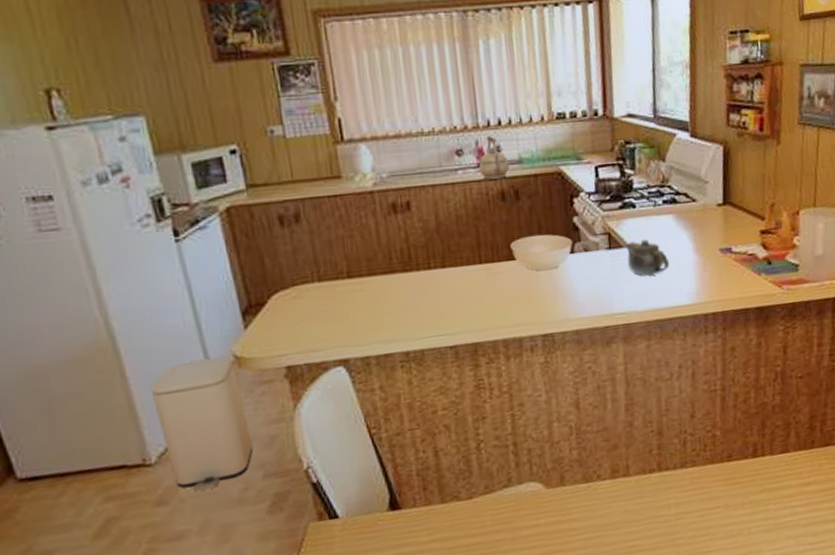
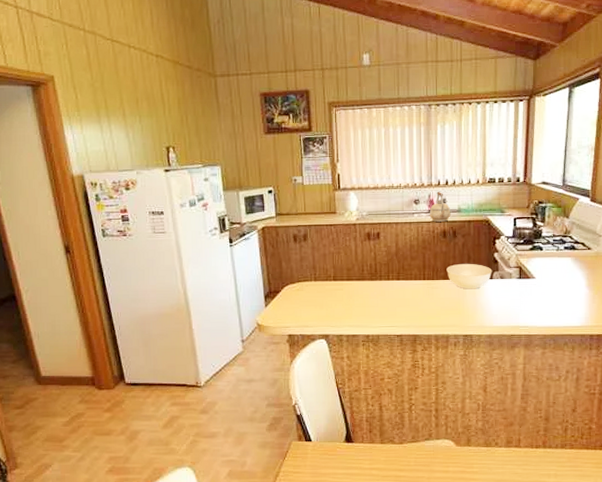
pedal bin: present [150,356,253,491] -> none [205,323,263,408]
teapot: present [624,239,670,276] -> none [531,274,566,301]

